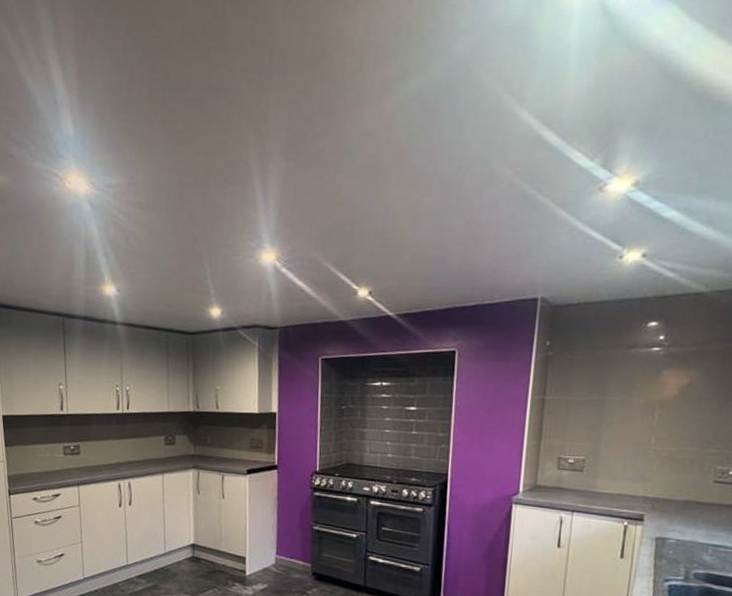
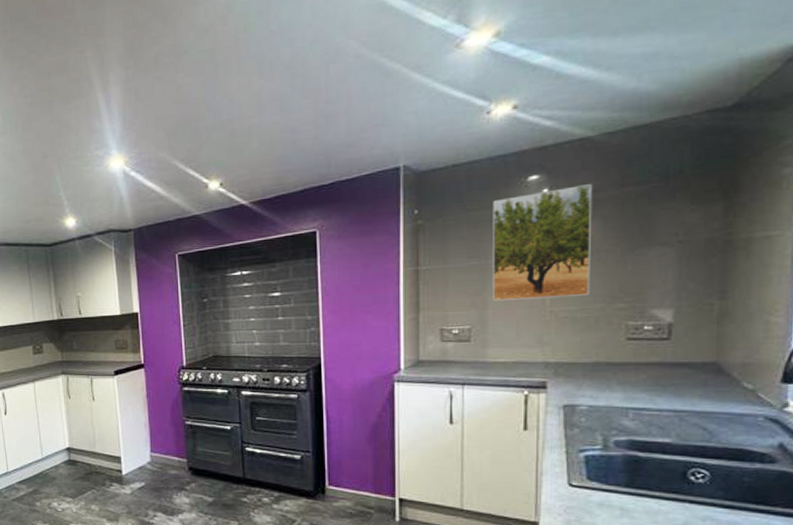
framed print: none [606,335,702,439] -> present [493,183,593,301]

